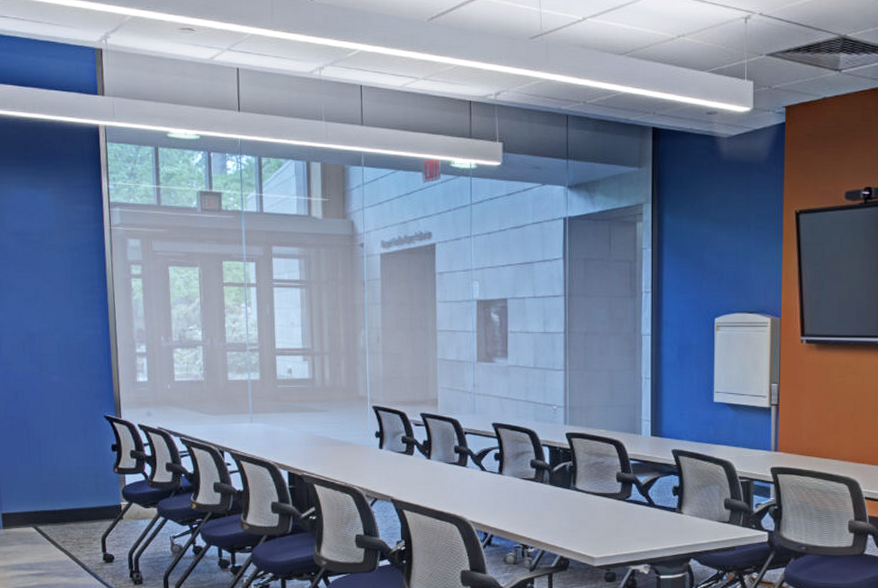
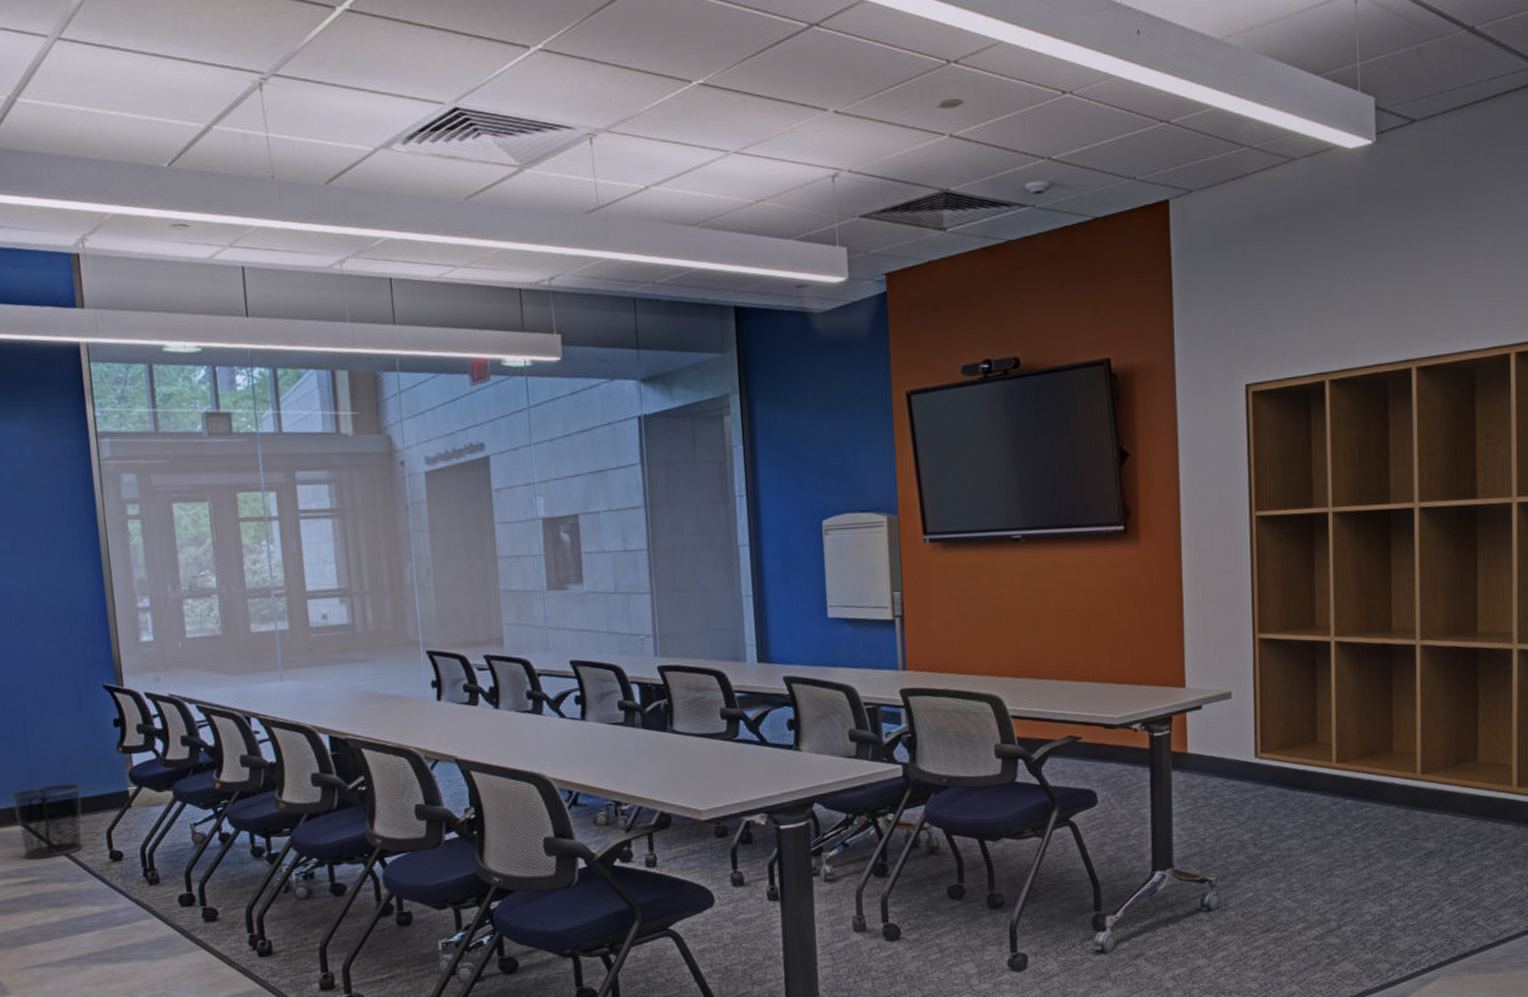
waste bin: none [25,496,83,556] -> present [11,783,83,860]

